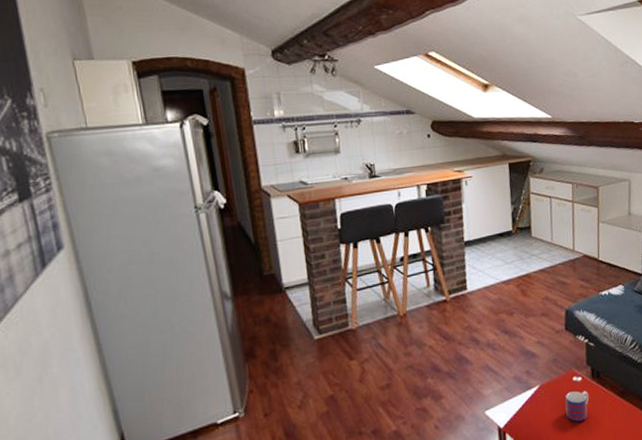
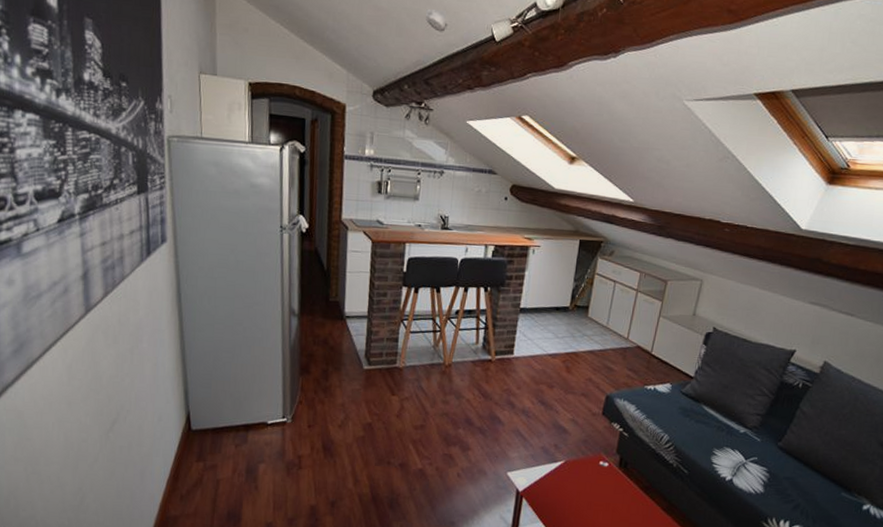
mug: present [565,390,589,422] -> none [585,474,612,505]

